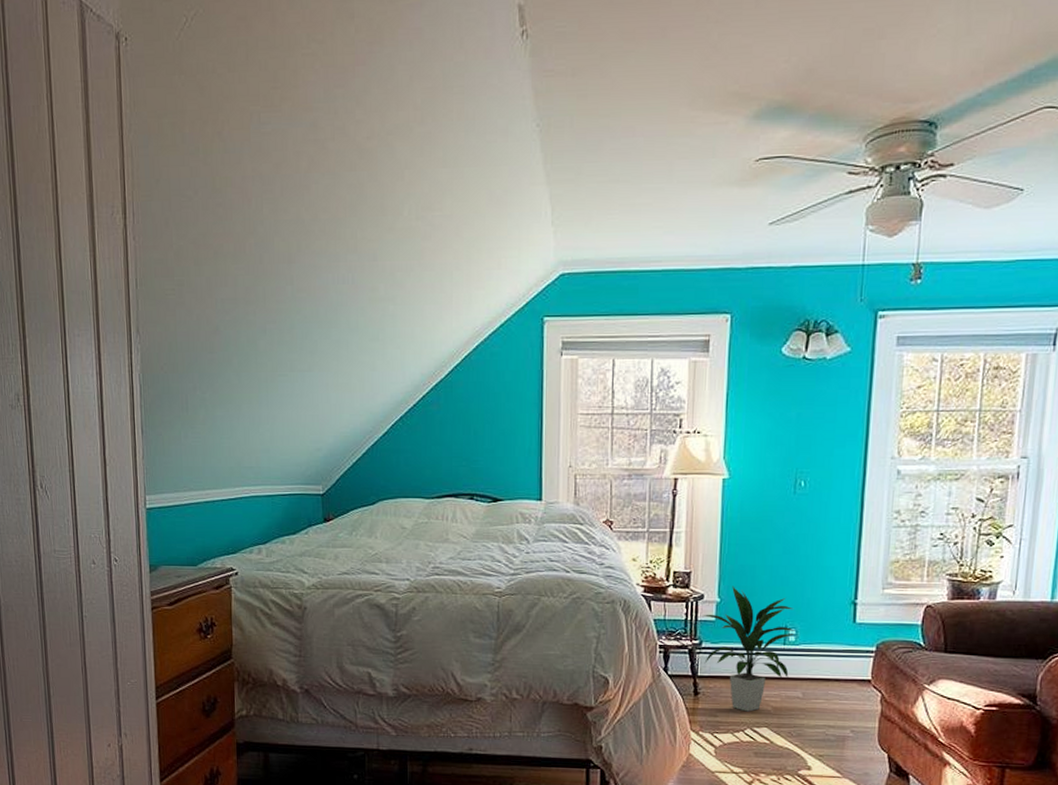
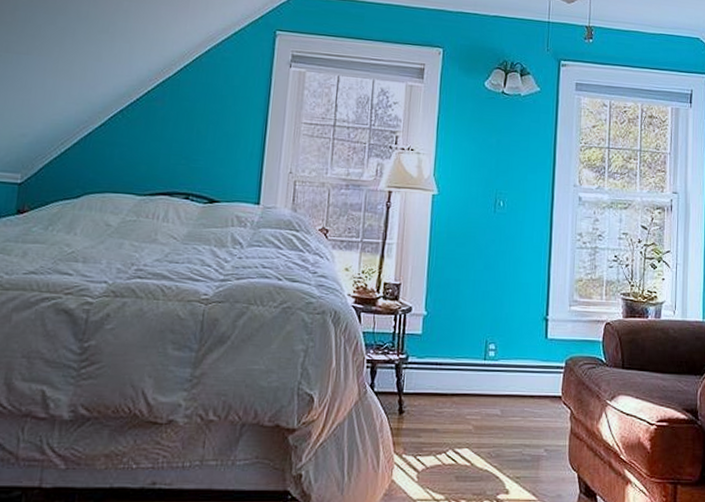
indoor plant: present [701,585,796,712] -> none [408,299,495,432]

